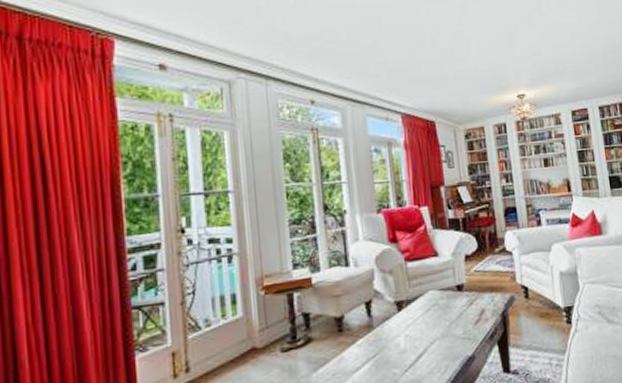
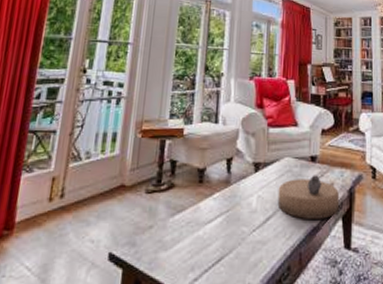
decorative bowl: none [426,304,494,351] -> present [277,175,340,219]

